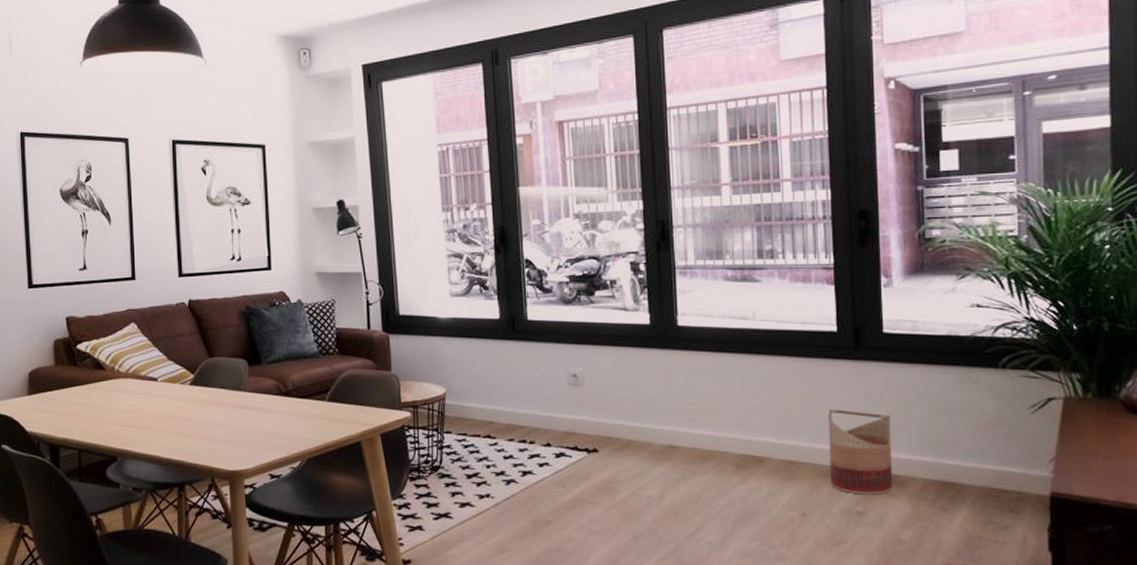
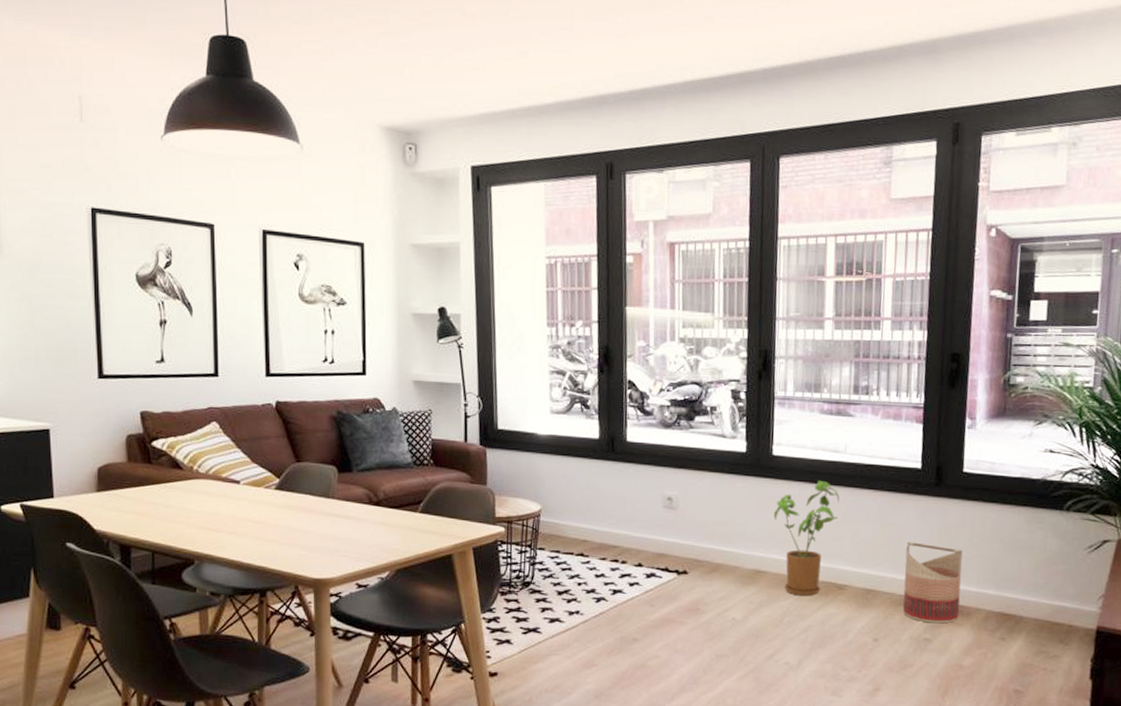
house plant: none [684,350,752,471] -> present [774,481,840,597]

